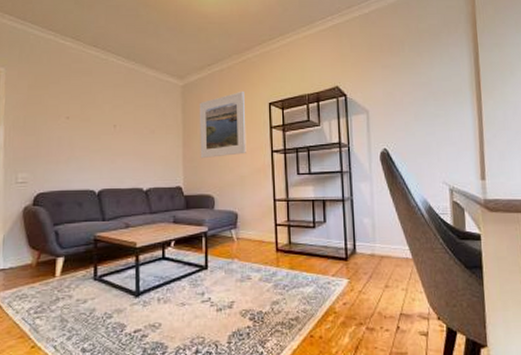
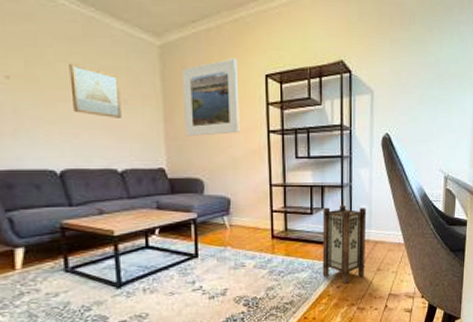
wall art: none [112,104,150,145] -> present [69,63,122,118]
lantern: none [325,219,372,301] -> present [322,206,367,284]

